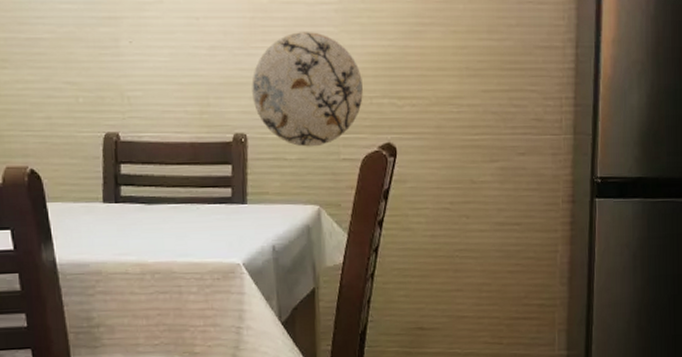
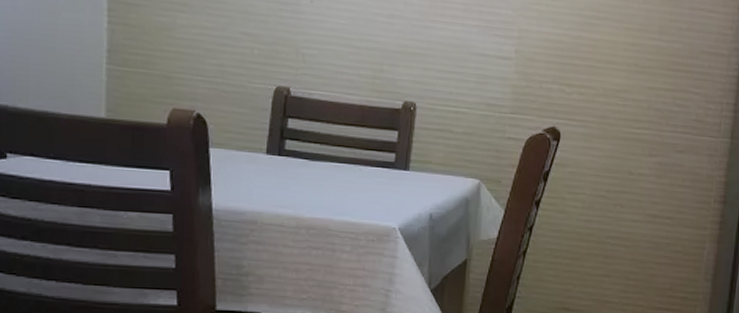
decorative plate: present [252,32,363,147] -> none [426,11,534,123]

